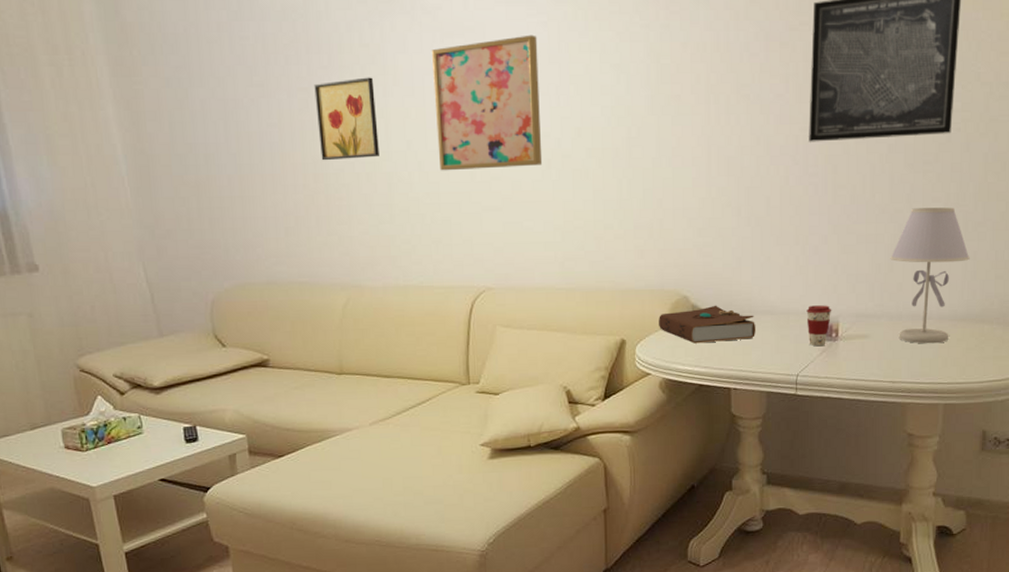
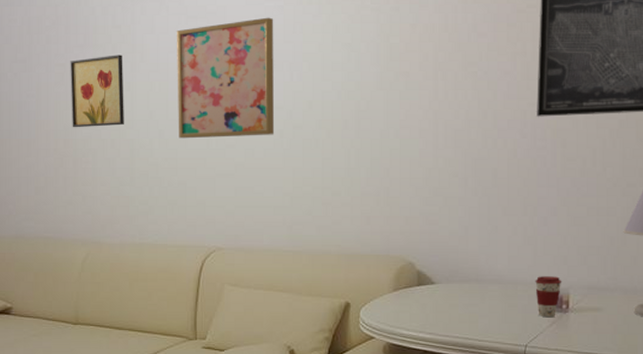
book: present [659,305,755,344] -> none [384,272,482,310]

